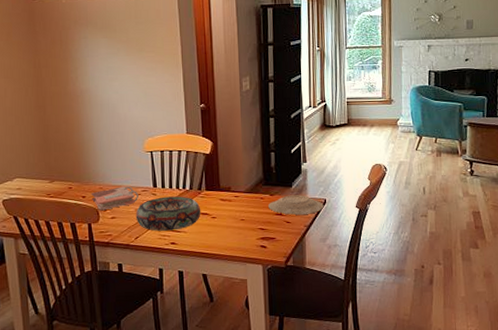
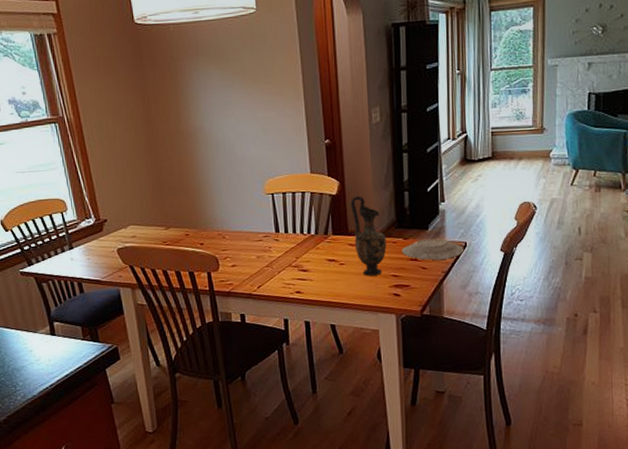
phonebook: present [91,186,138,211] -> none [209,232,260,259]
decorative bowl: present [135,196,201,231] -> none [257,241,328,280]
vase: none [223,155,255,229] -> present [351,196,387,276]

